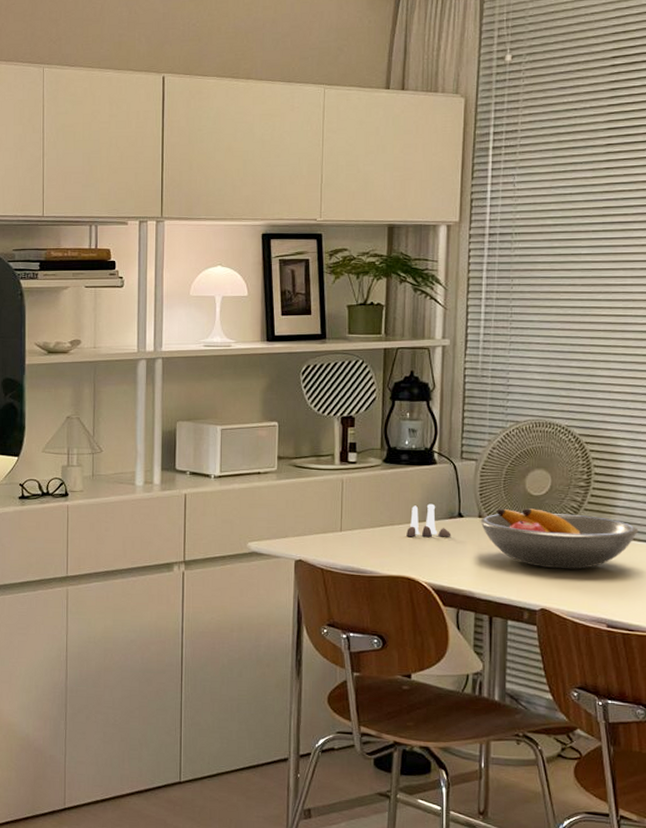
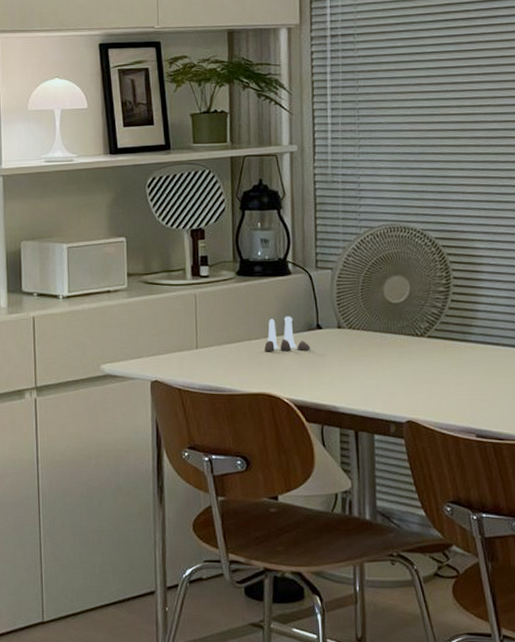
fruit bowl: present [480,508,639,569] -> none [339,317,503,379]

